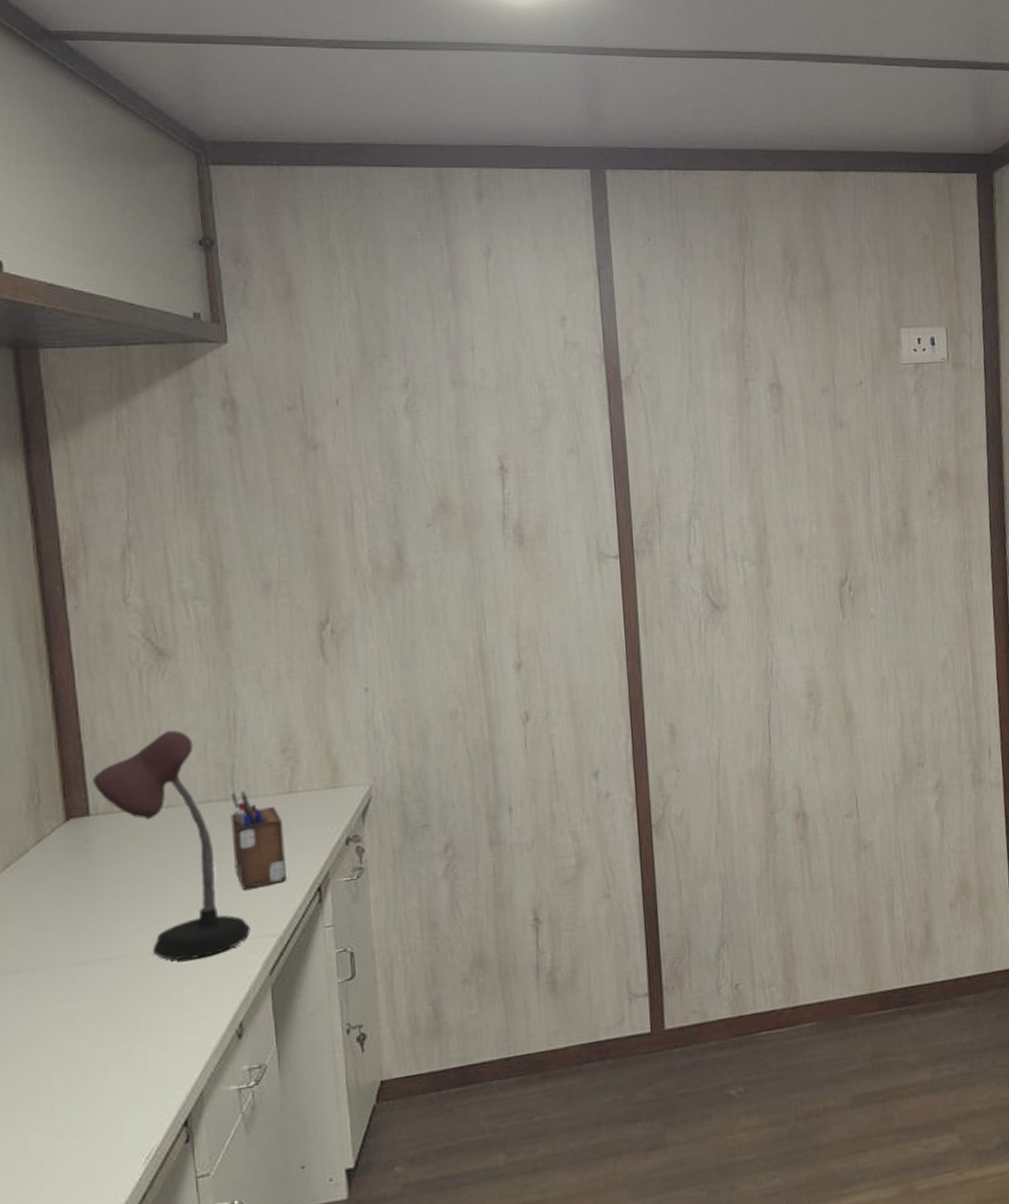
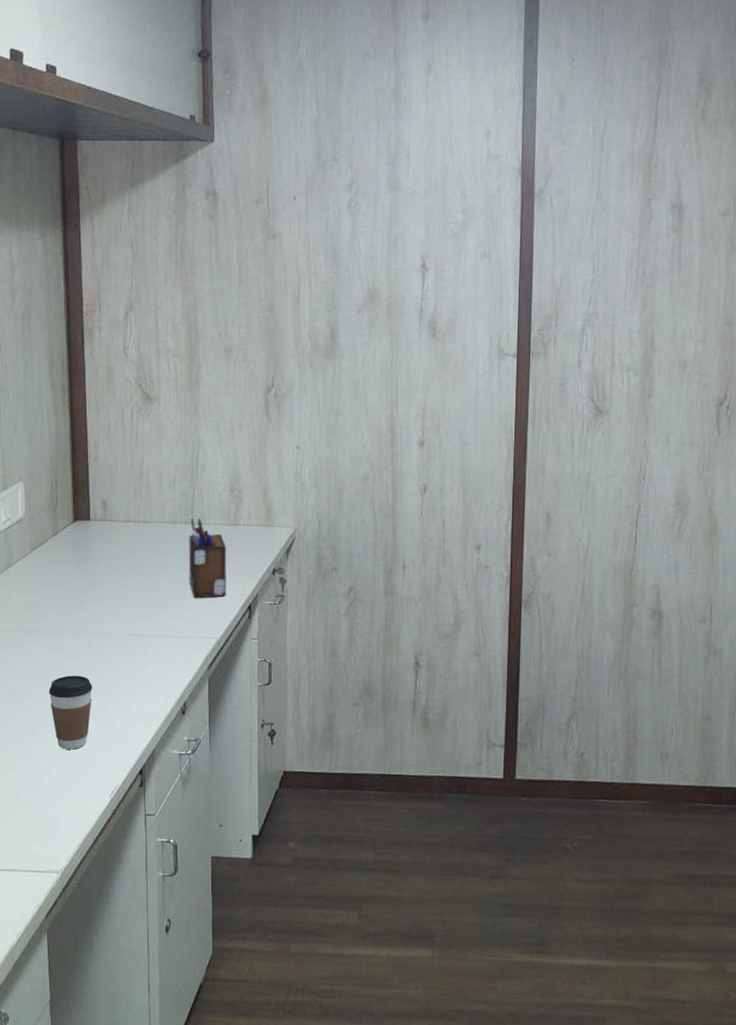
coffee cup: none [43,1016,109,1118] -> present [48,675,93,750]
desk lamp: present [93,729,251,961] -> none [94,461,197,646]

